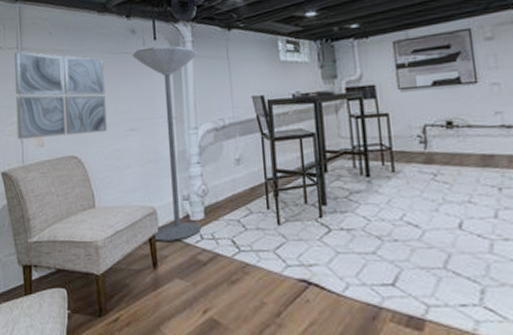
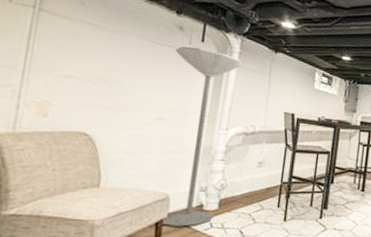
wall art: present [14,51,107,139] -> none [11,10,142,116]

